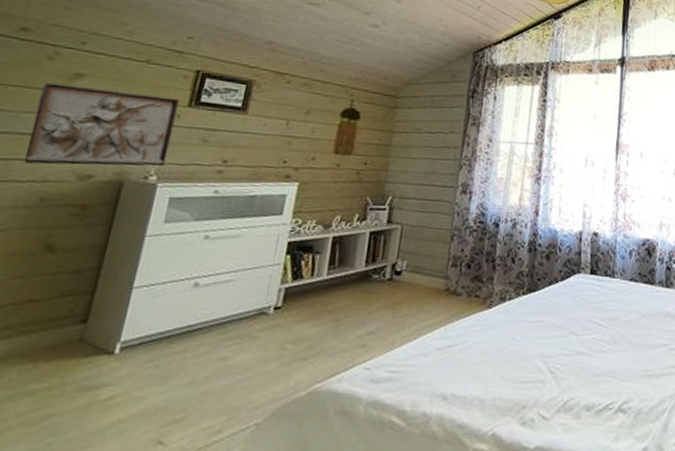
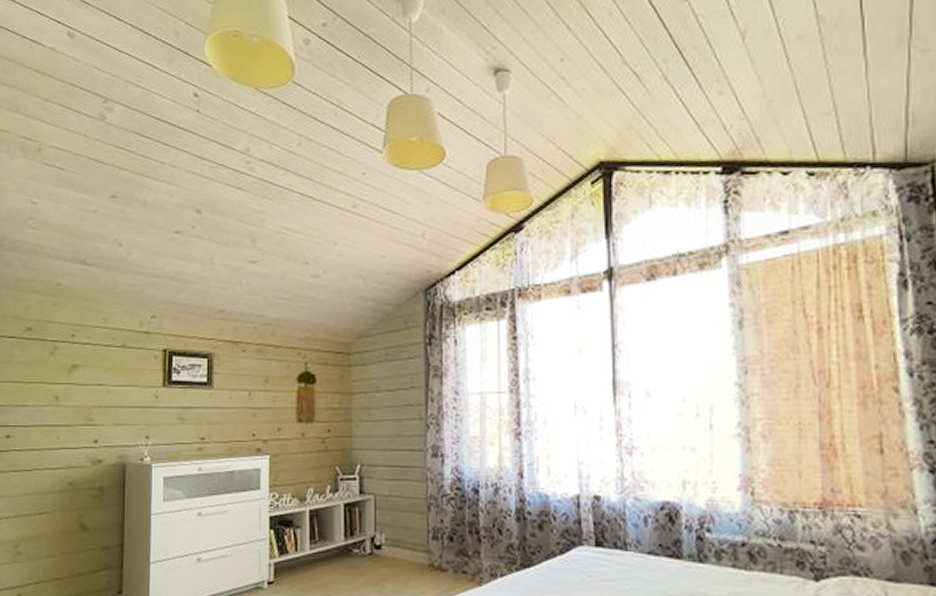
wall relief: present [24,83,179,167] -> none [51,377,155,452]

